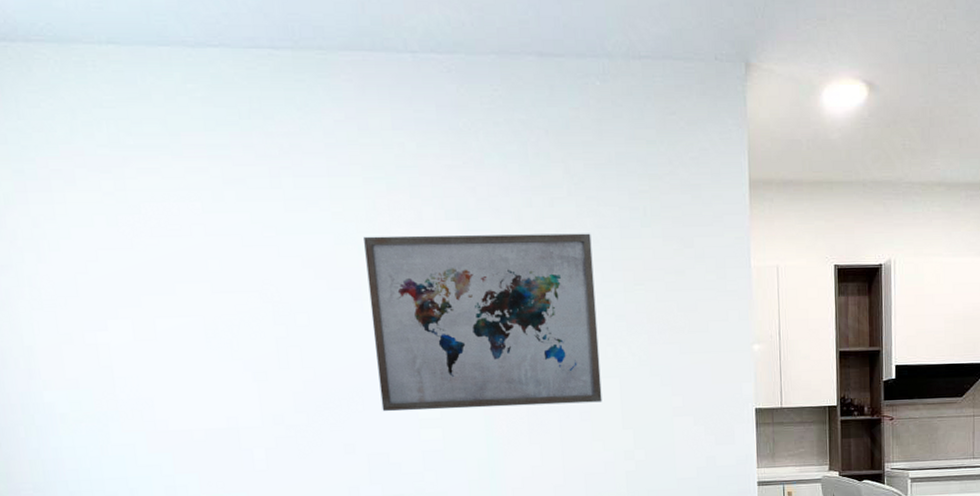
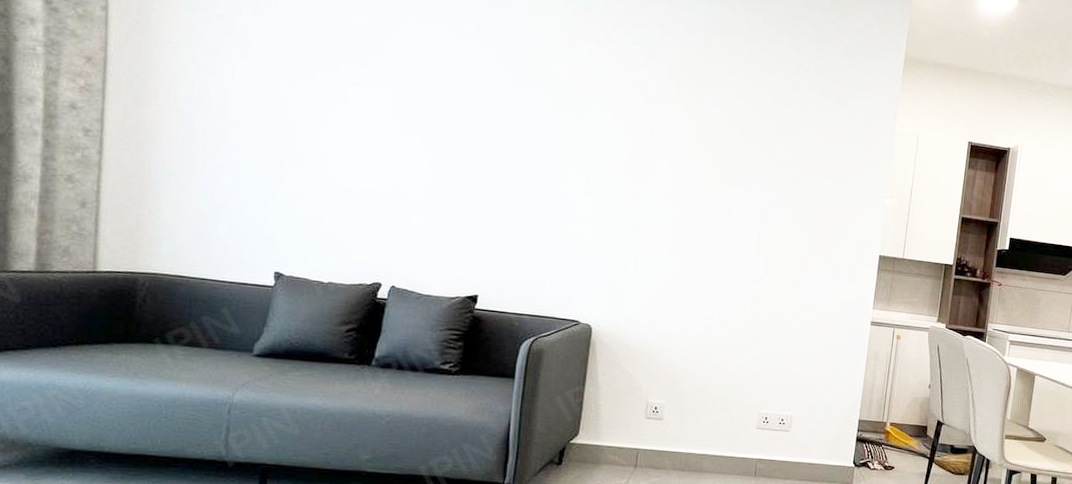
wall art: present [364,233,602,412] -> none [540,46,758,227]

